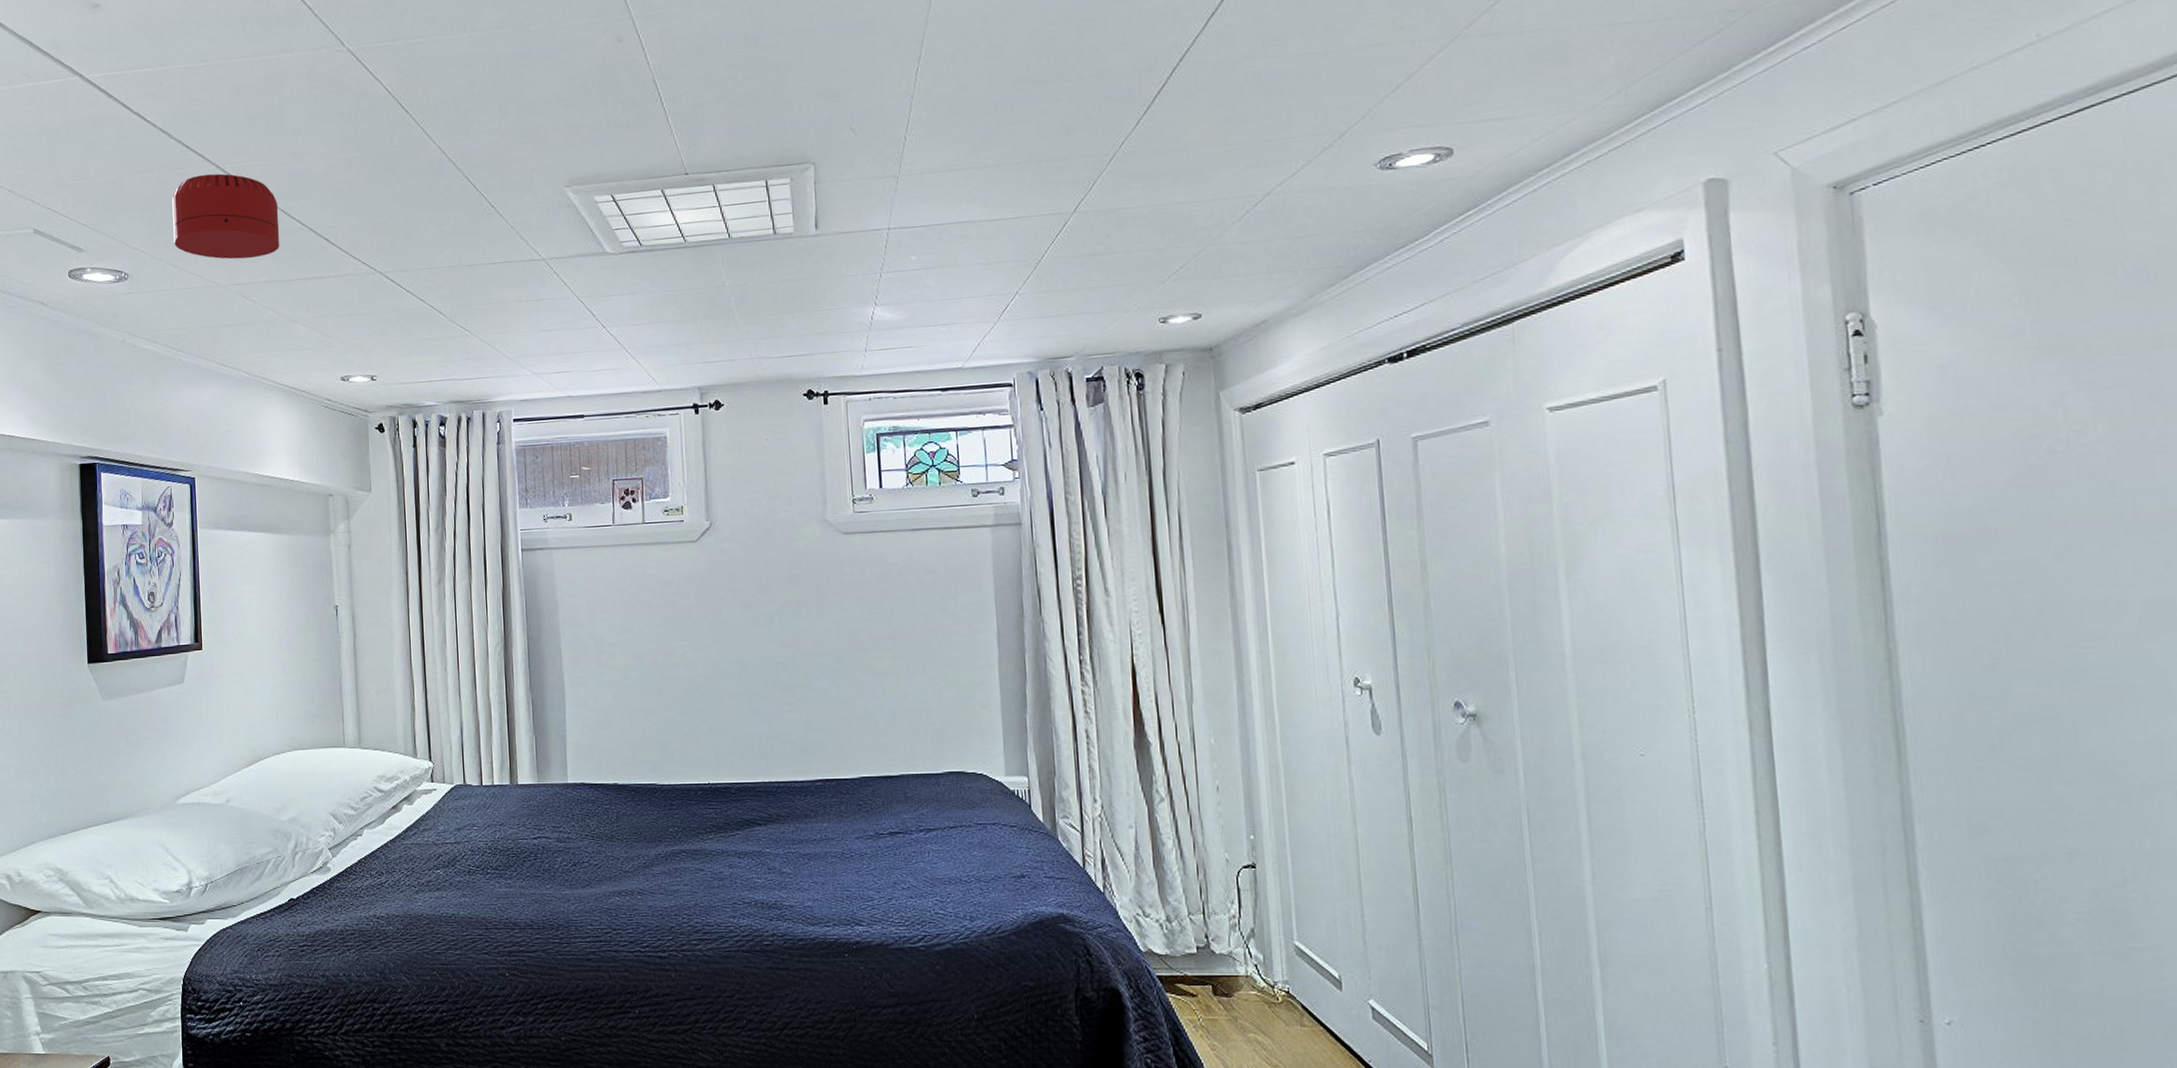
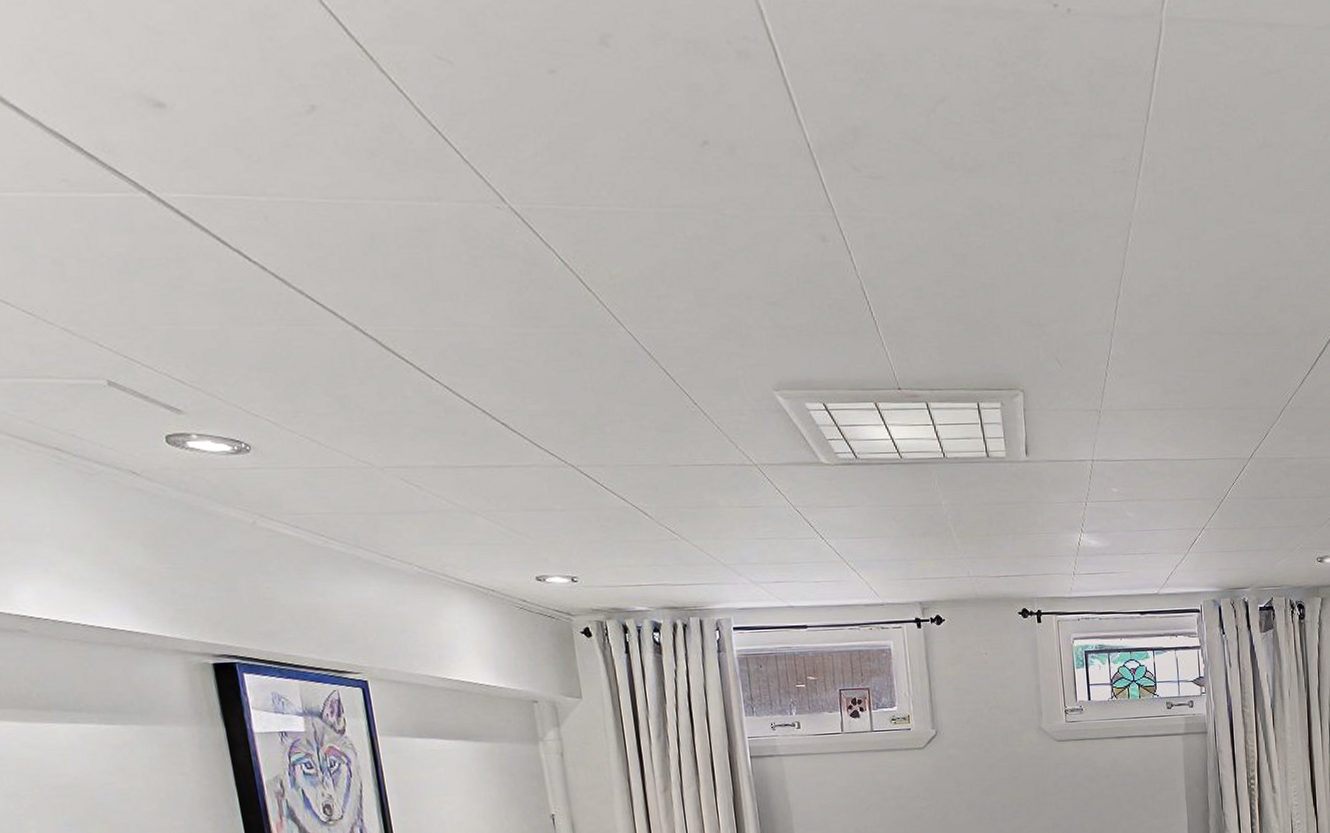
smoke detector: present [172,173,280,260] -> none [299,335,447,439]

